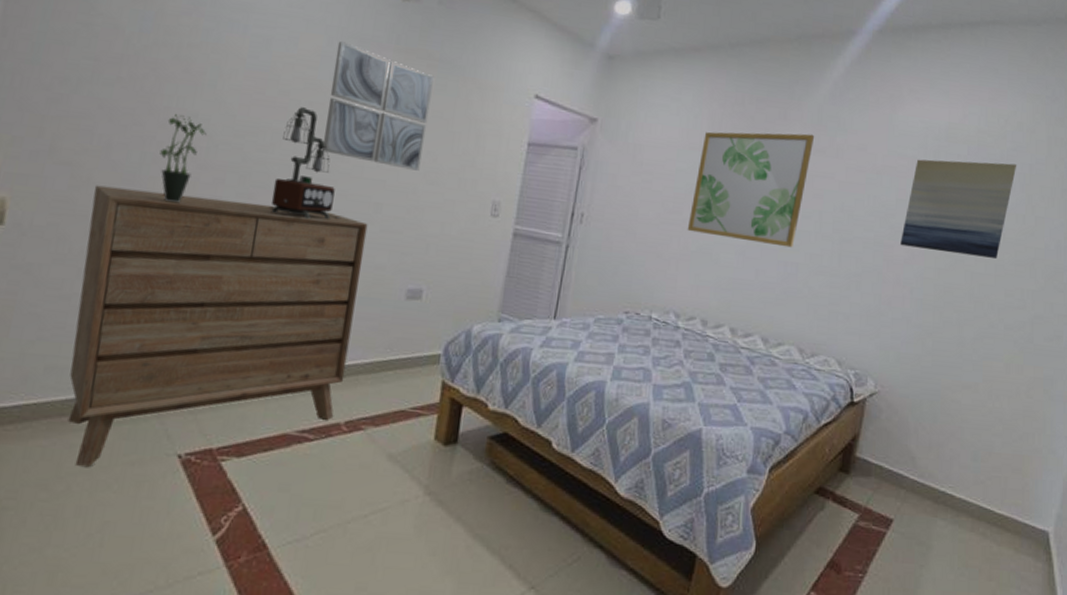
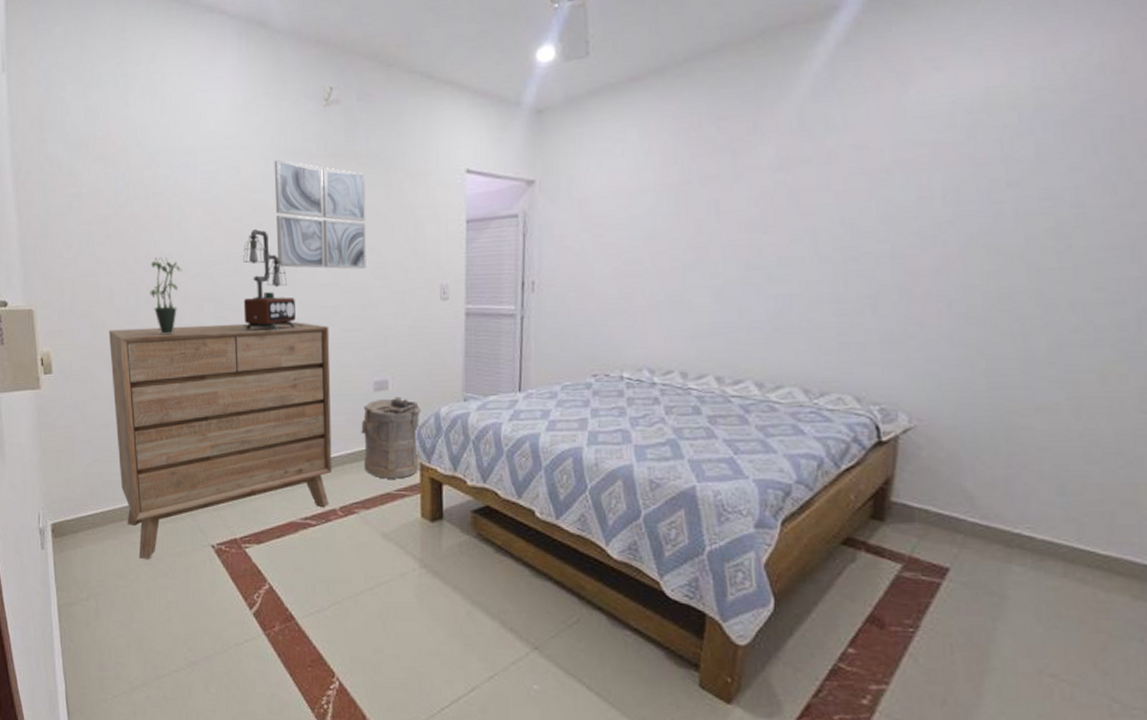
laundry hamper: none [380,308,454,396] -> present [361,396,422,479]
wall art: present [687,131,815,248] -> none [651,143,797,281]
wall art: present [900,159,1017,259] -> none [928,120,1099,253]

